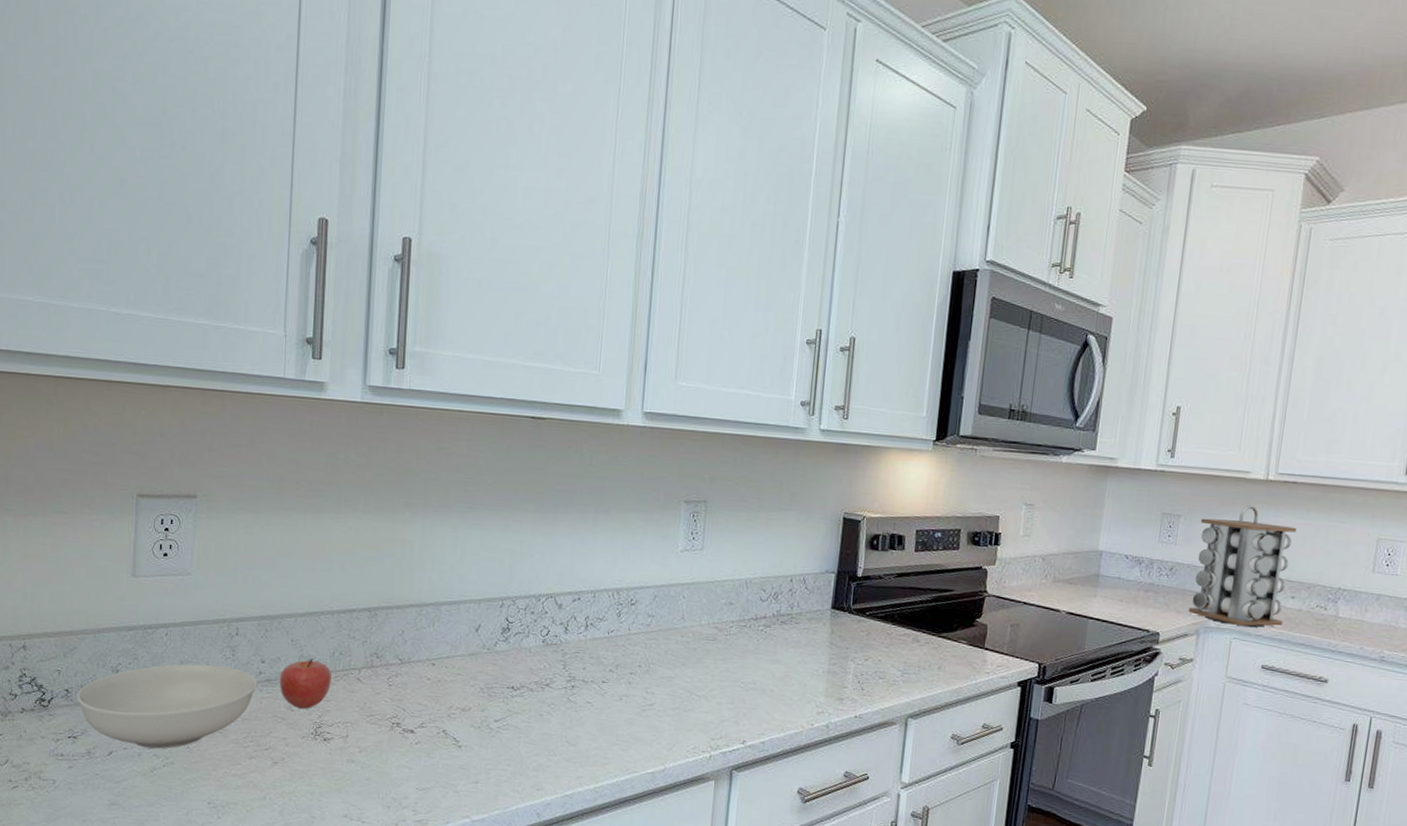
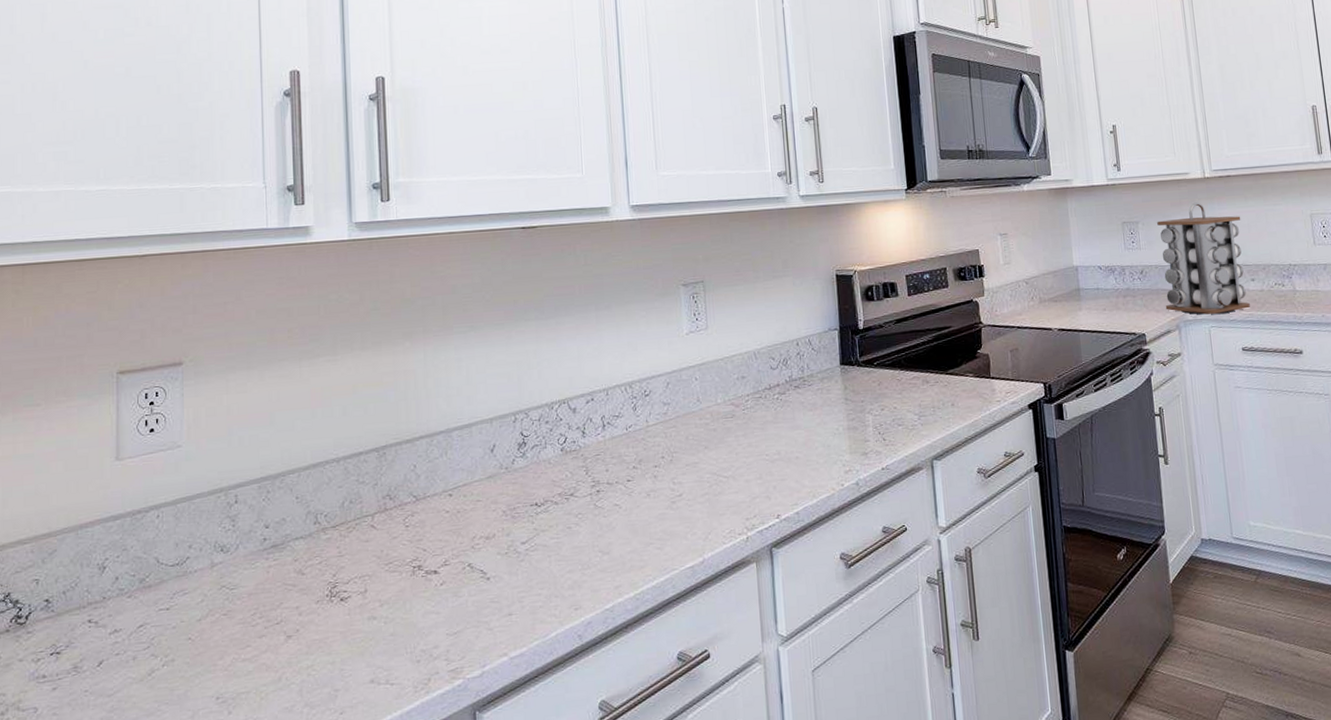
bowl: present [76,664,257,749] -> none [57,539,262,649]
fruit: present [279,658,332,709] -> none [286,513,343,571]

